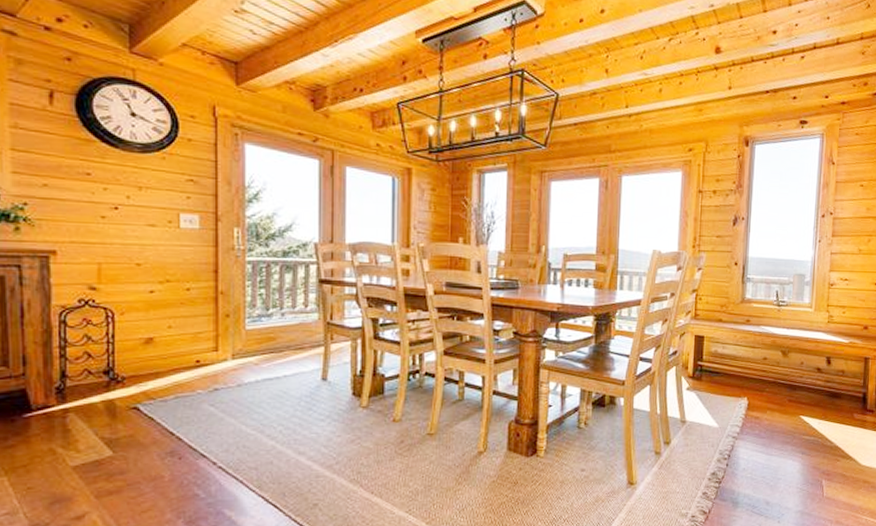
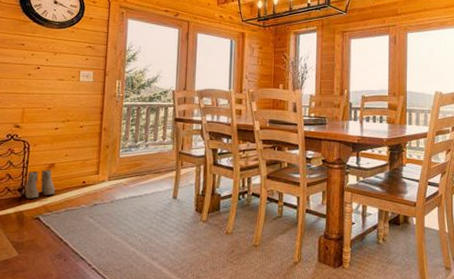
boots: none [113,345,158,384] -> present [25,169,56,199]

